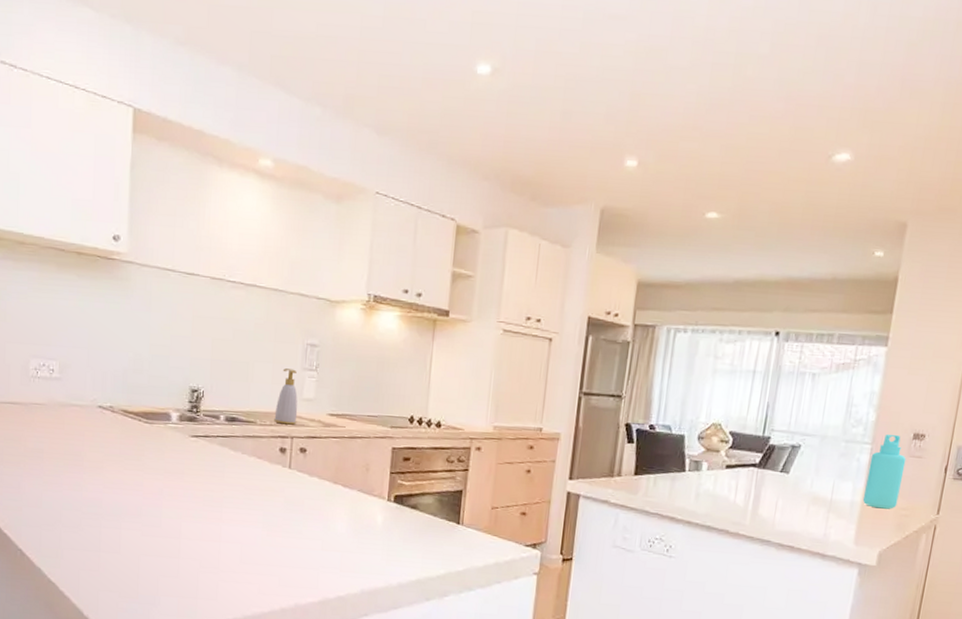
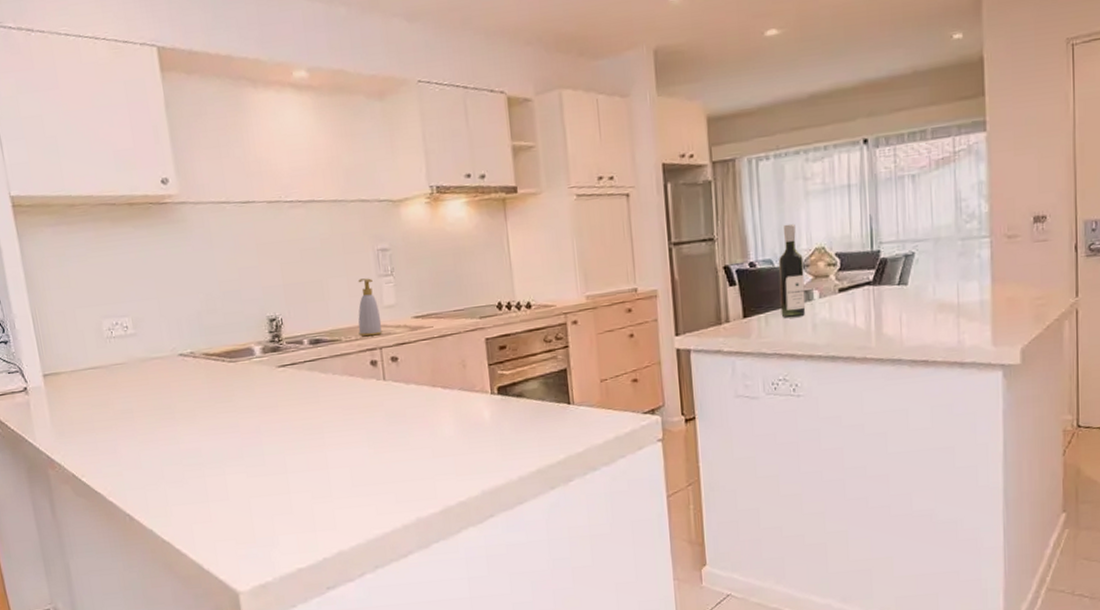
bottle: none [669,396,700,485] -> present [778,223,806,319]
water bottle: present [862,433,906,509] -> none [992,222,1031,303]

